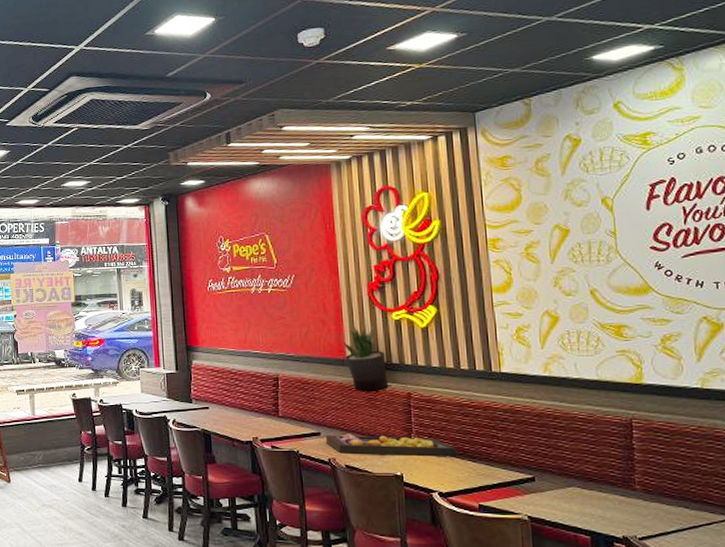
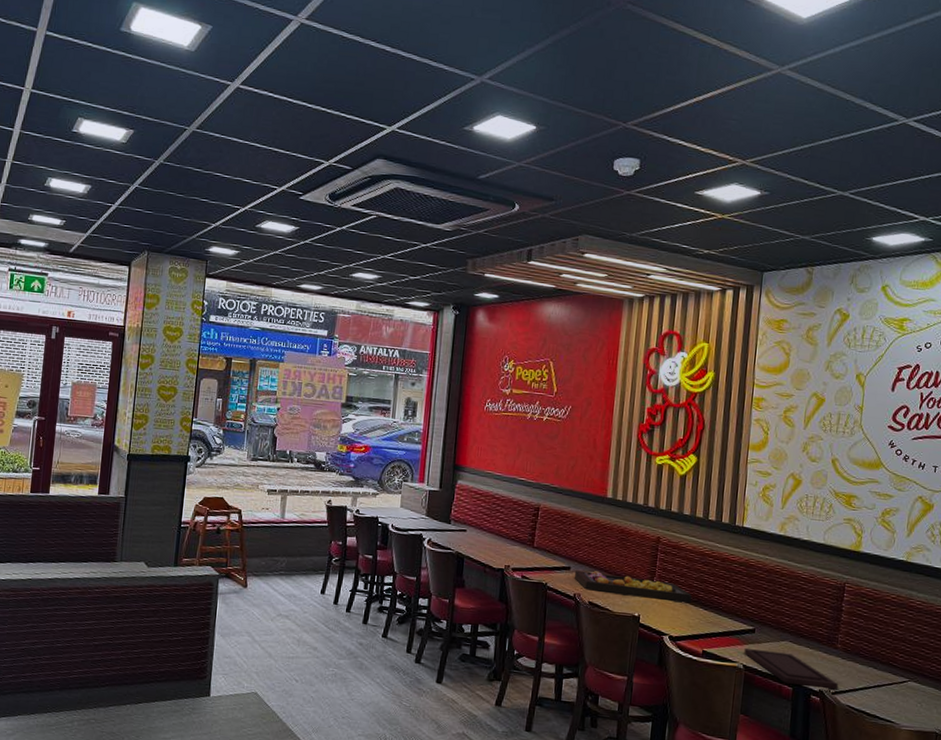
planter: present [343,326,389,393] -> none [606,466,643,533]
tray: none [526,497,646,535] -> present [744,647,839,690]

